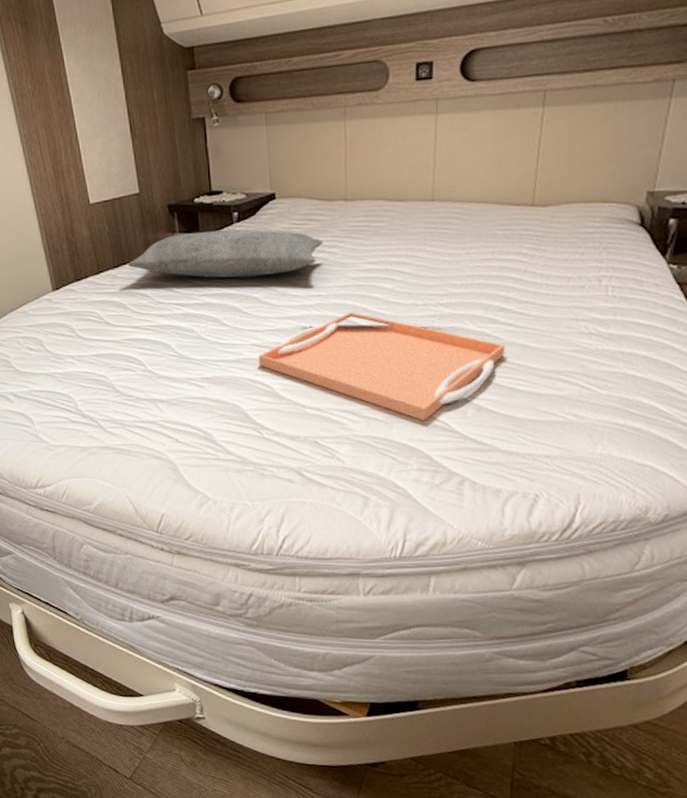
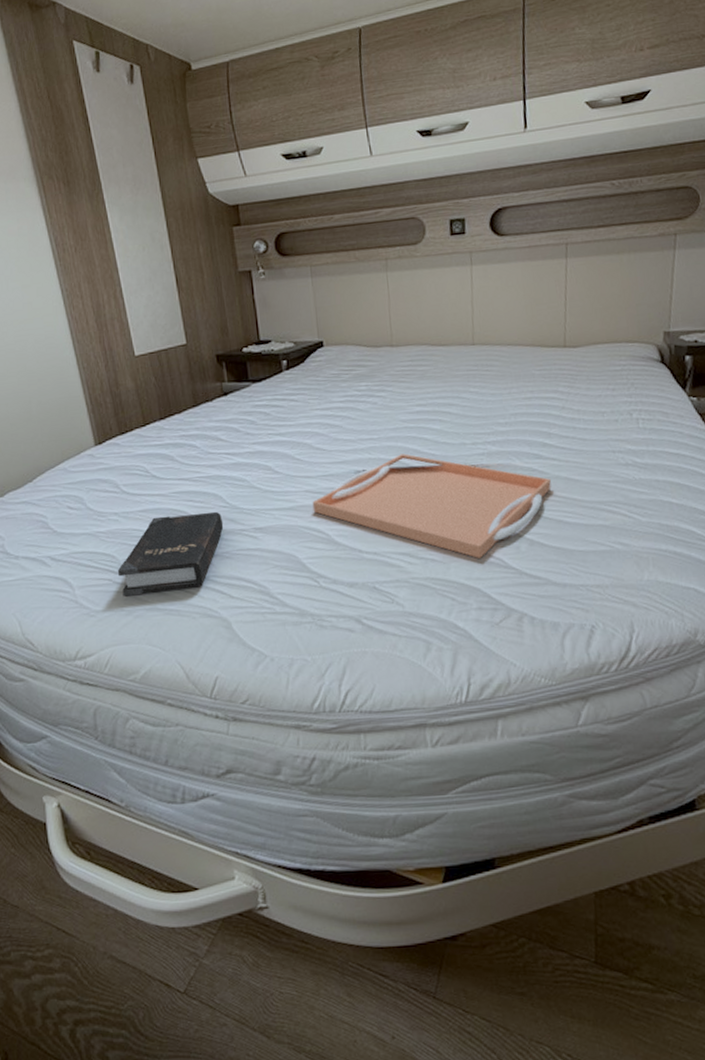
hardback book: none [73,359,172,434] -> present [117,511,224,597]
pillow: present [128,229,323,278] -> none [175,376,372,426]

